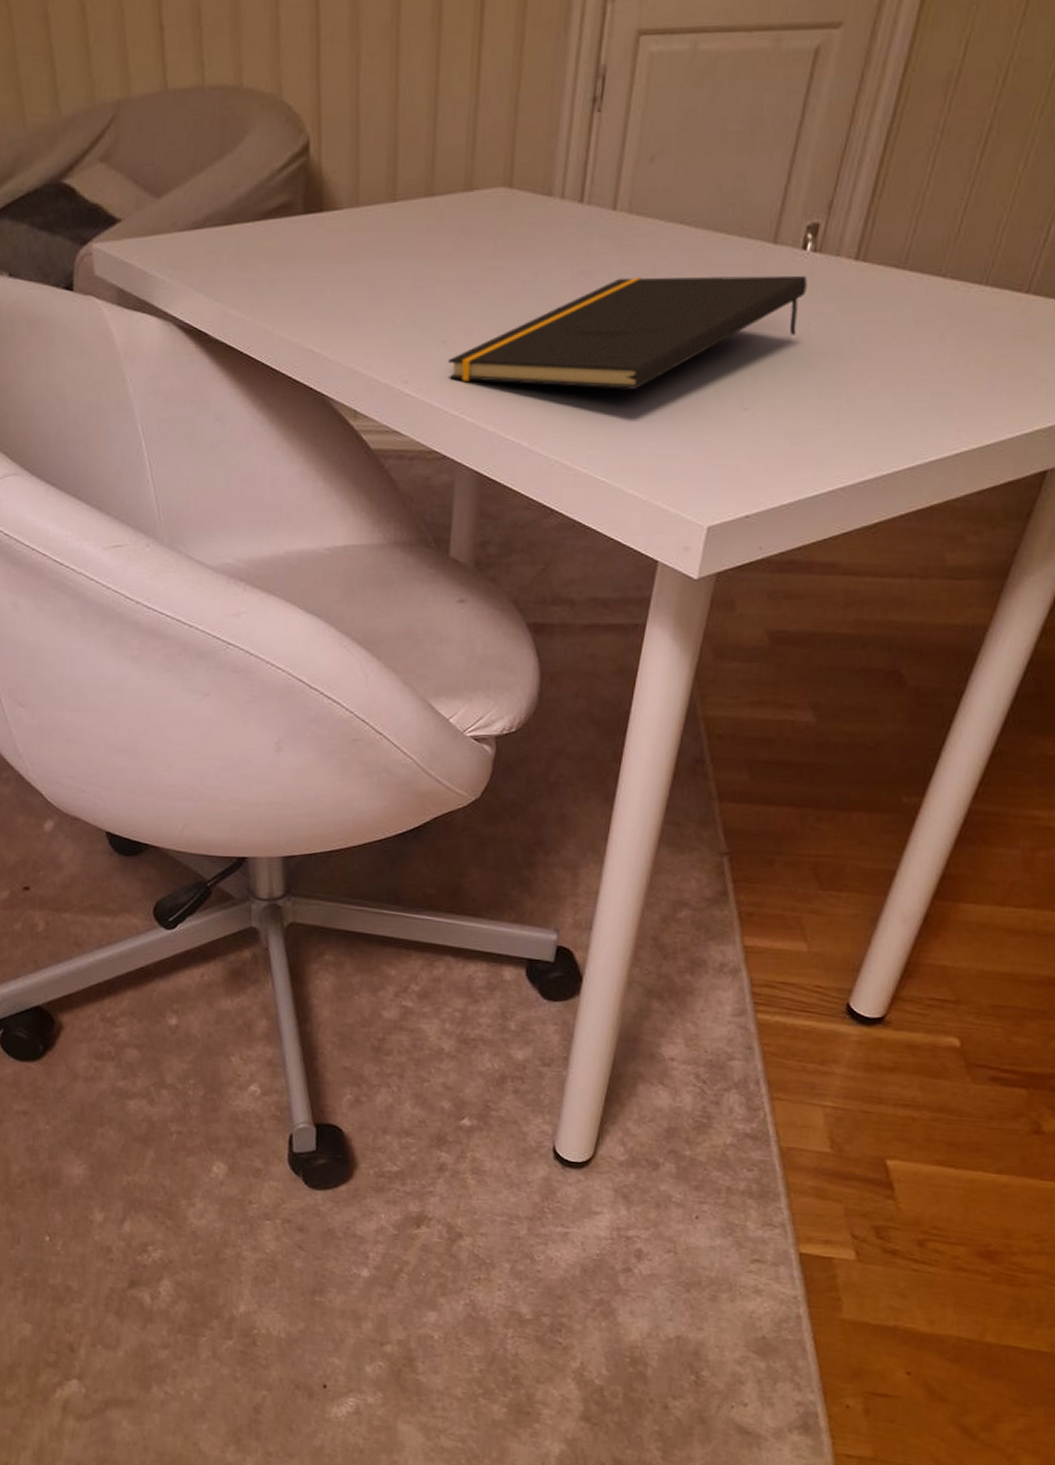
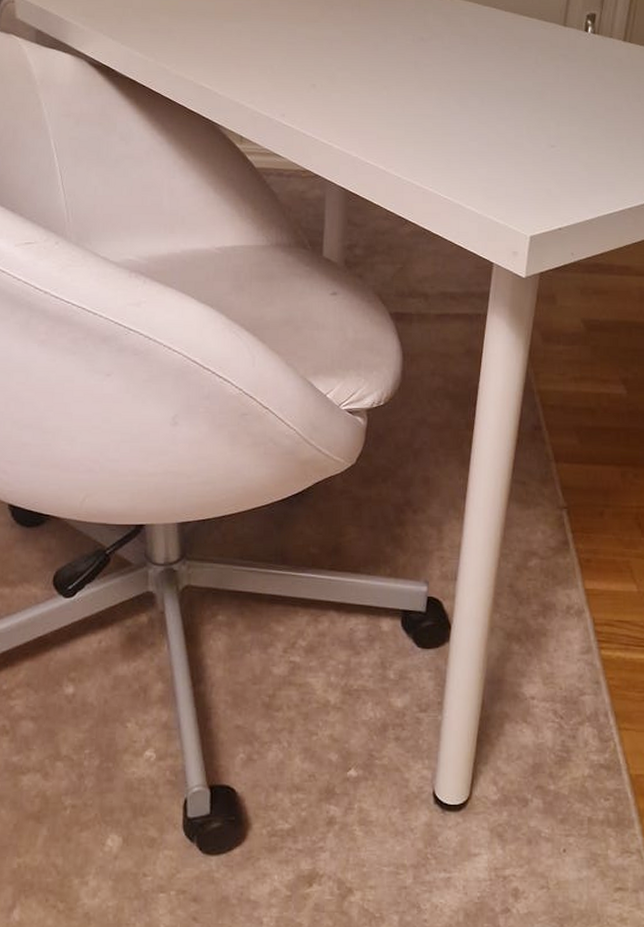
notepad: present [448,275,808,390] -> none [318,44,591,128]

